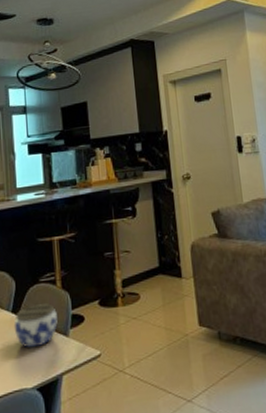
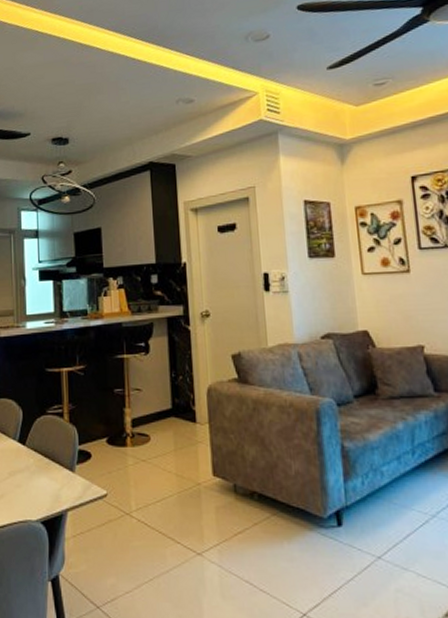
jar: present [13,303,58,348] -> none [20,436,64,480]

